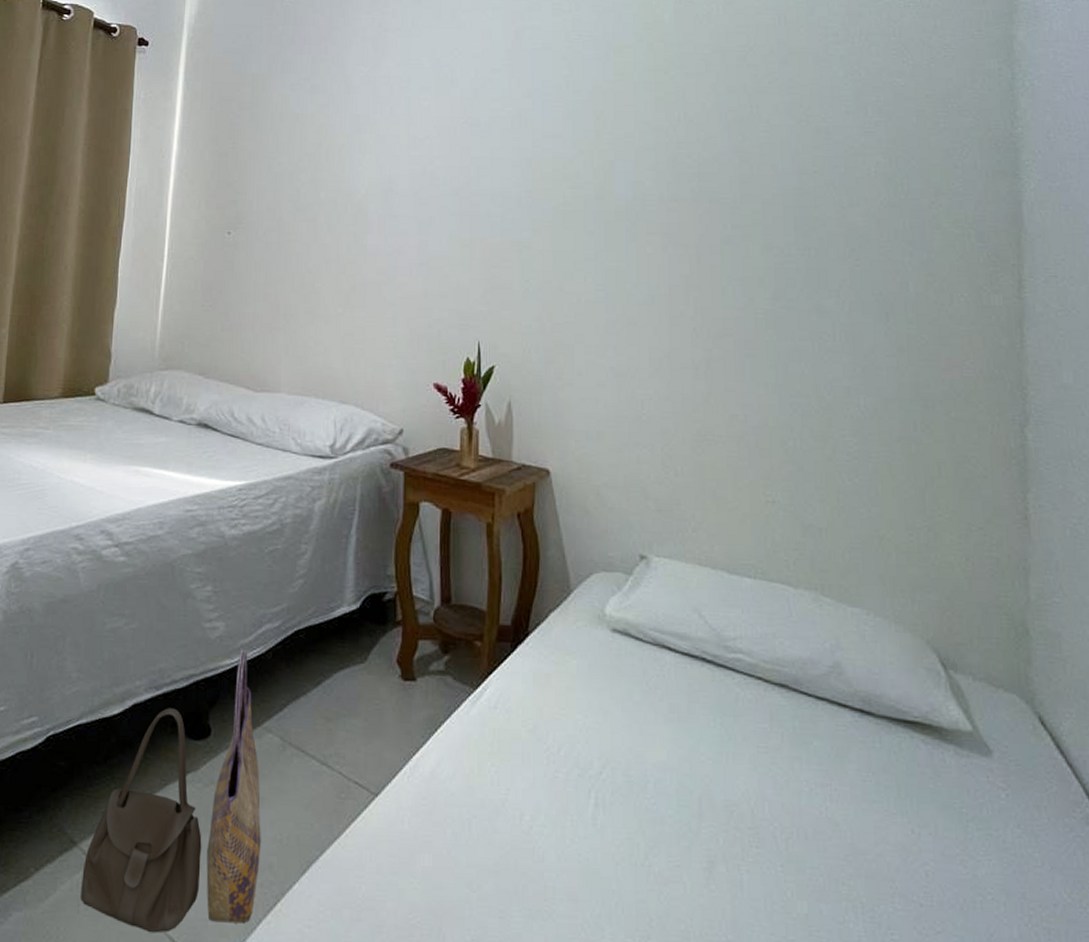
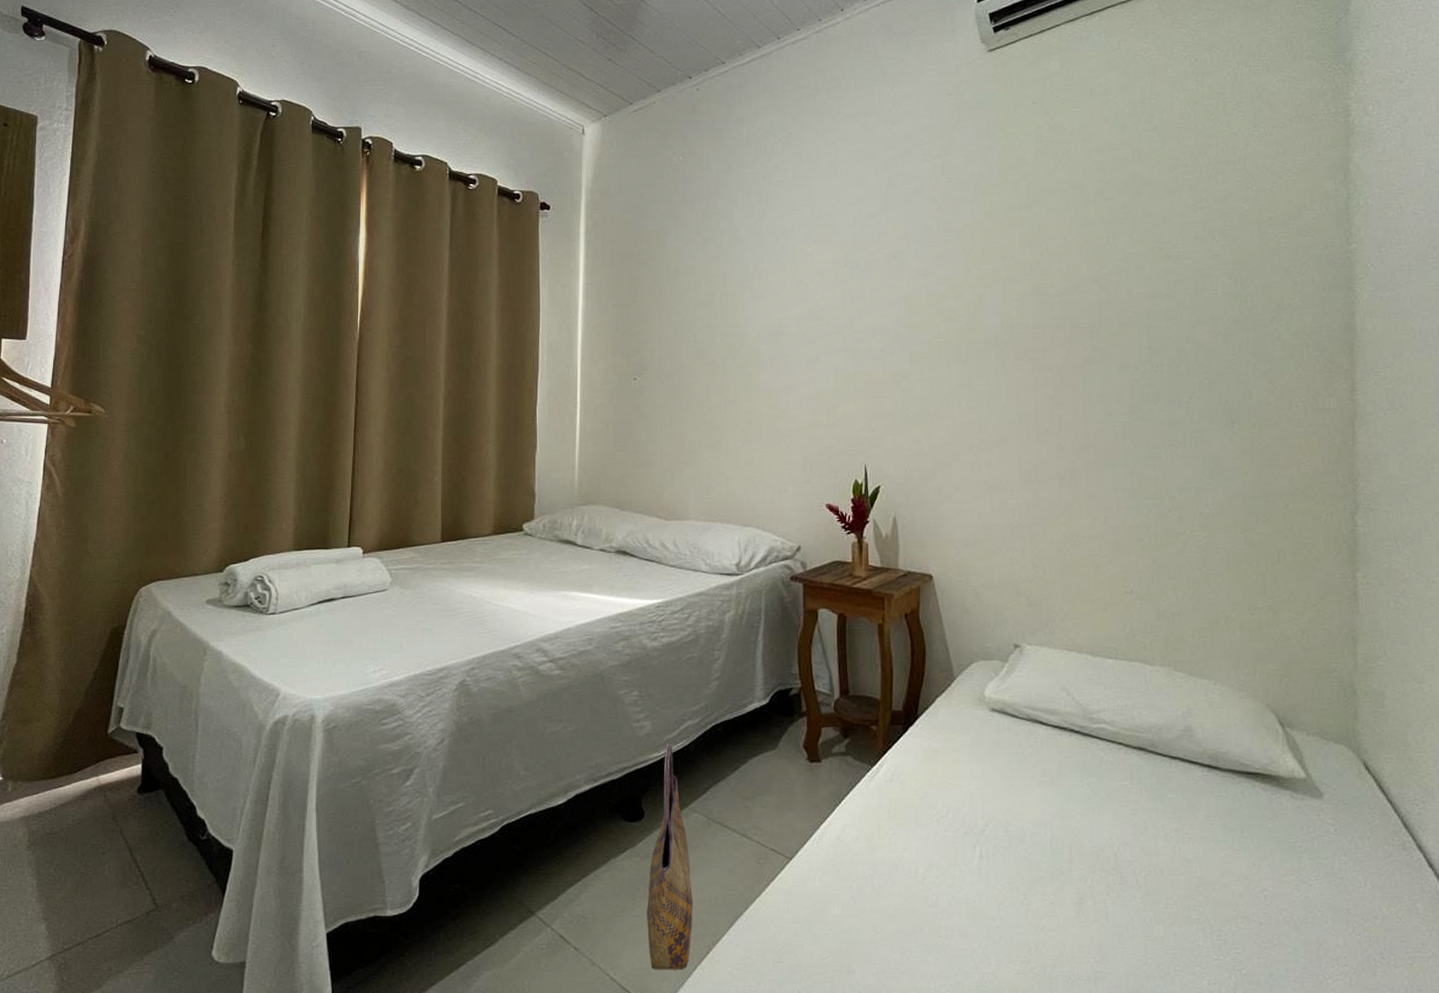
handbag: present [81,708,202,933] -> none [540,796,642,982]

